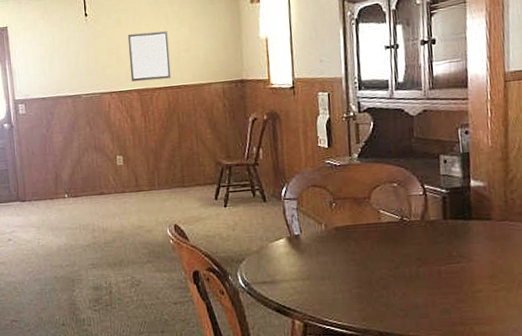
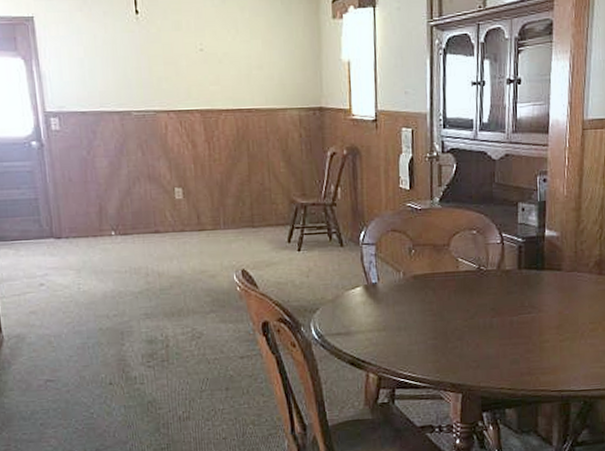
wall art: present [127,31,171,82] -> none [188,41,241,101]

